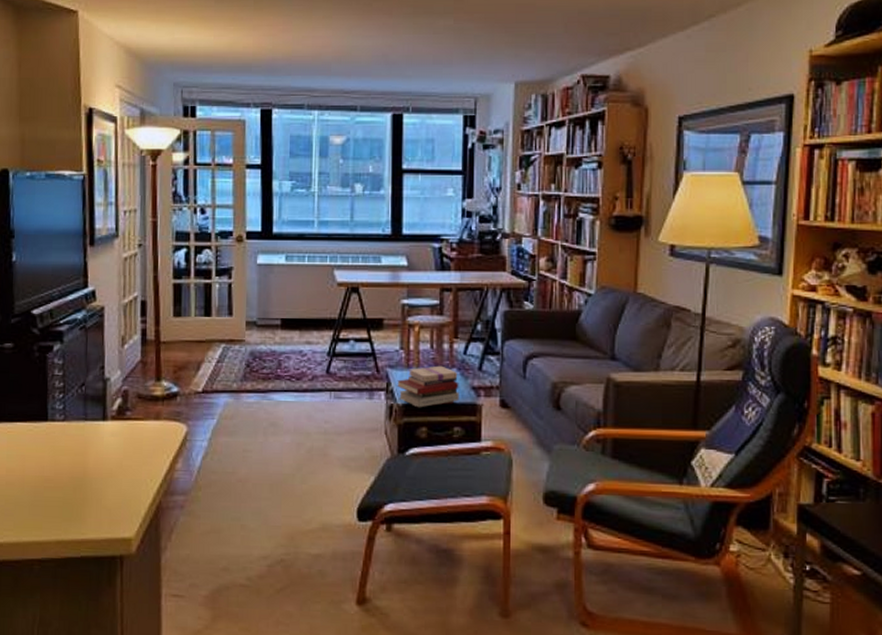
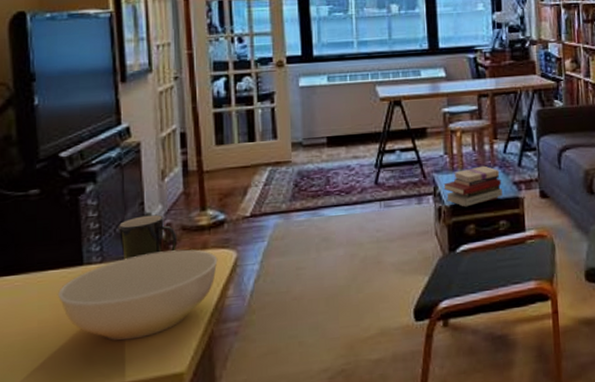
bowl: none [25,417,169,499] -> present [58,249,218,341]
mug: none [80,379,133,421] -> present [118,214,178,260]

